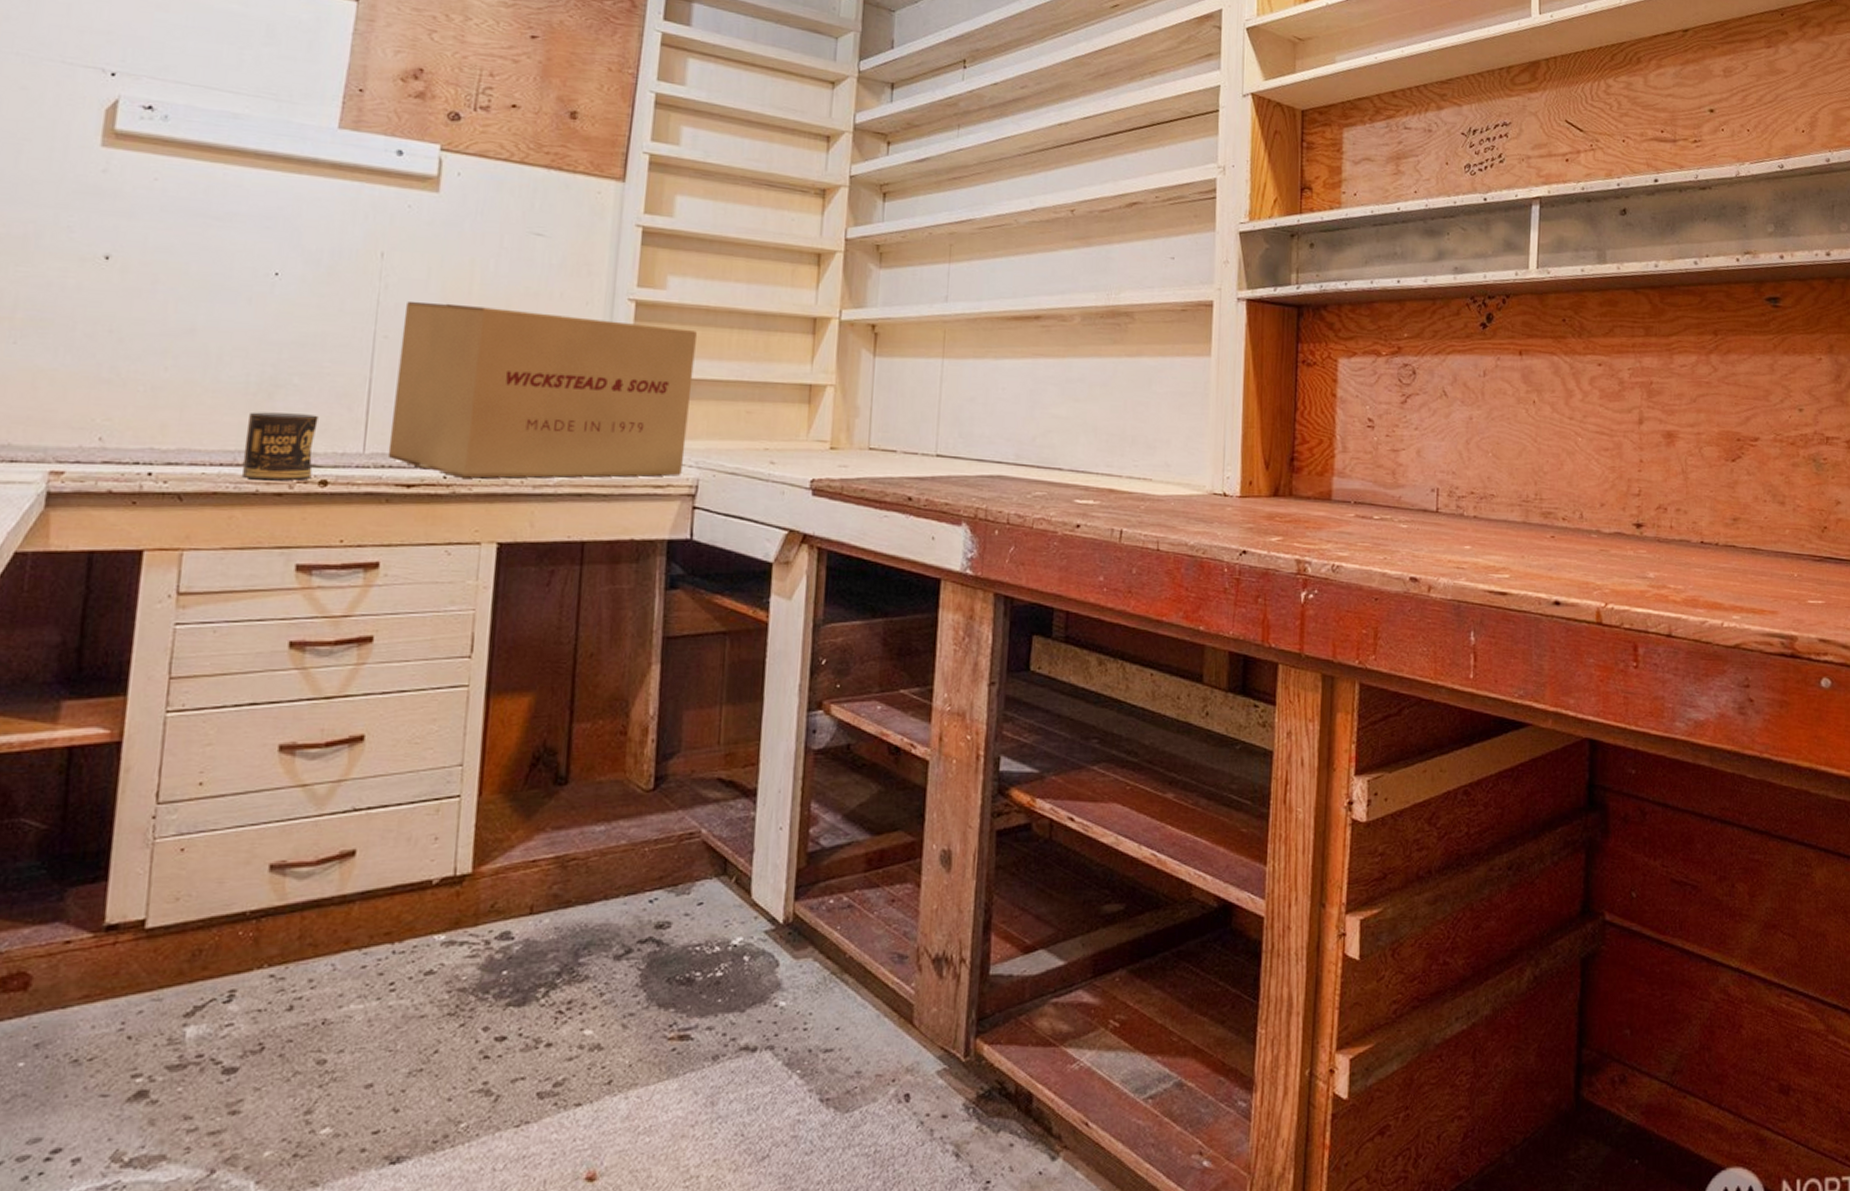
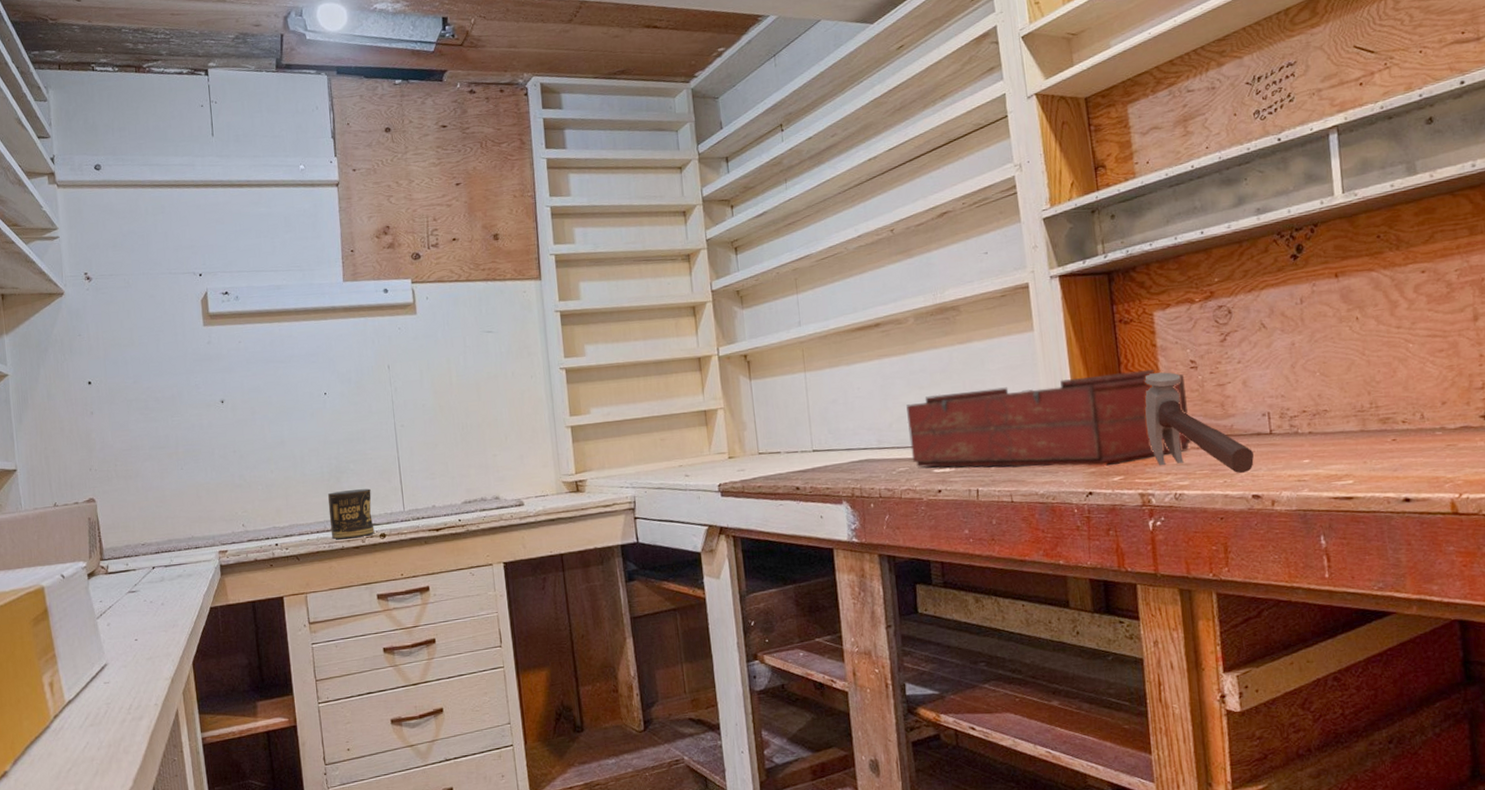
box: present [387,302,697,479] -> none [411,383,622,519]
wooden crate: none [1052,411,1359,522] -> present [906,370,1192,468]
hammer: none [1313,426,1417,552] -> present [1144,372,1254,474]

